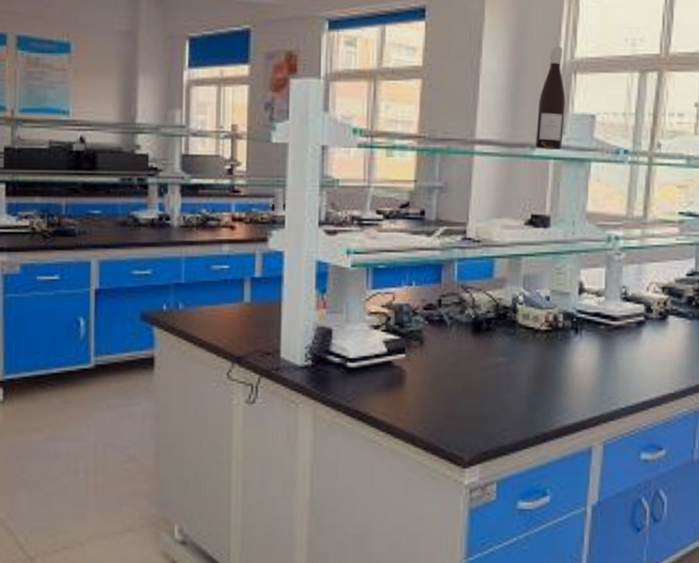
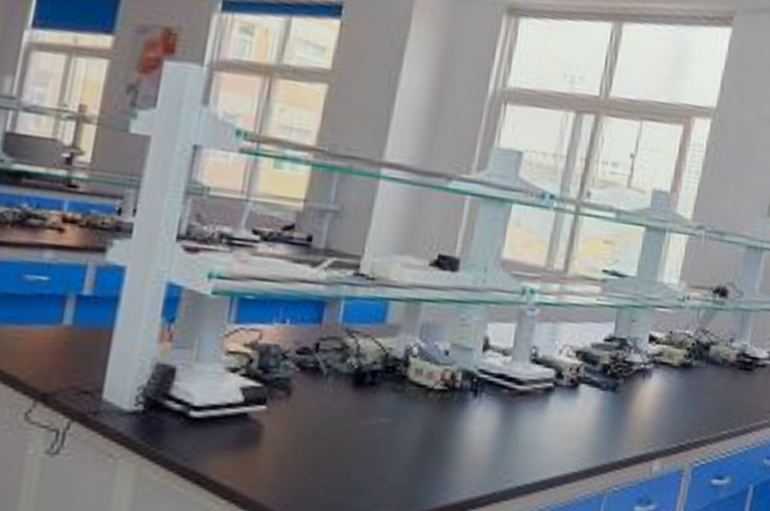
bottle: present [535,46,566,150] -> none [451,70,495,186]

